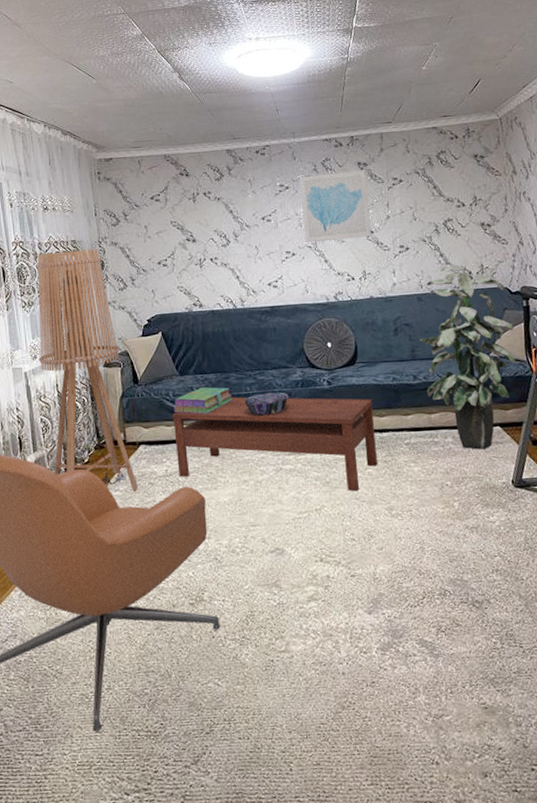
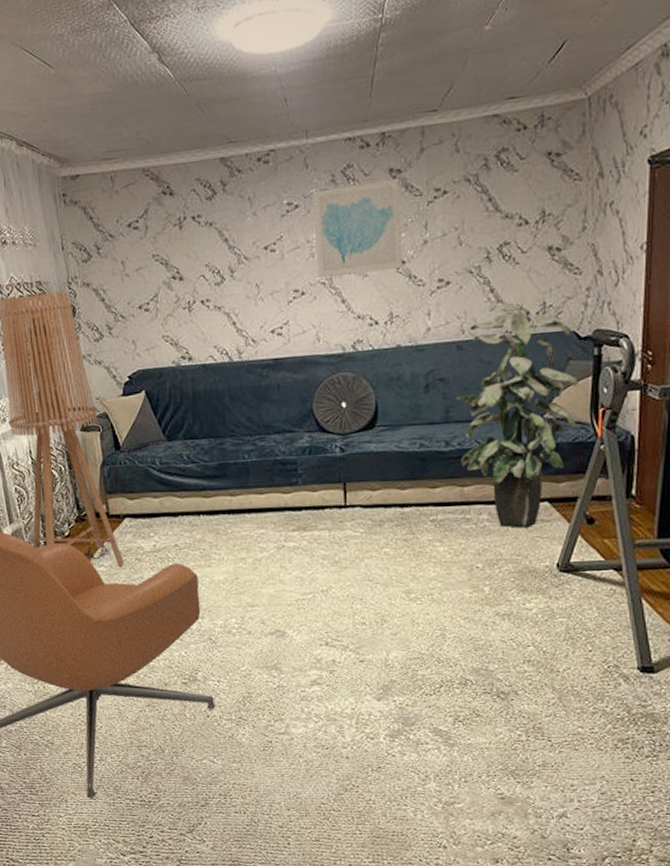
coffee table: present [172,396,378,491] -> none [159,465,396,572]
stack of books: present [174,387,233,414] -> none [161,454,229,485]
decorative bowl: present [244,392,289,416] -> none [241,460,294,487]

